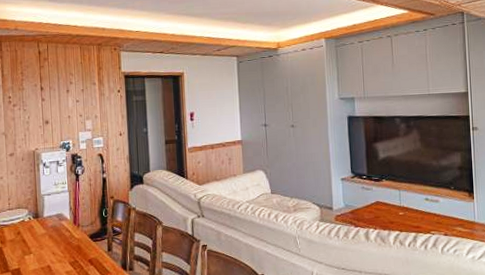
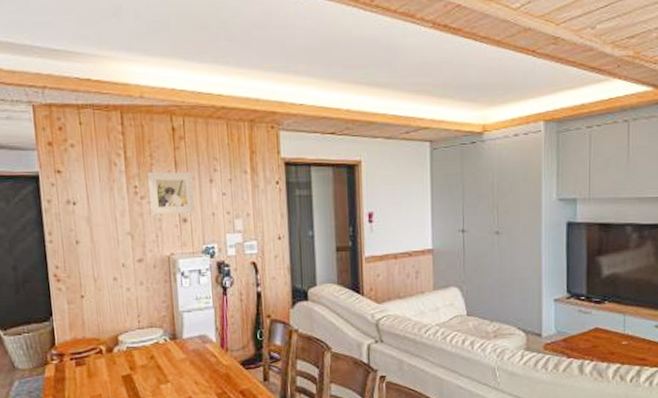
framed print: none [18,84,55,119] -> present [147,171,195,216]

